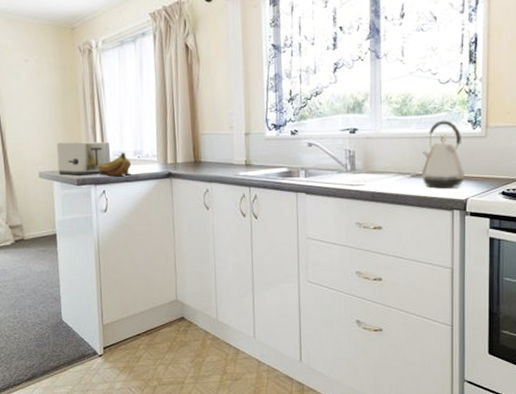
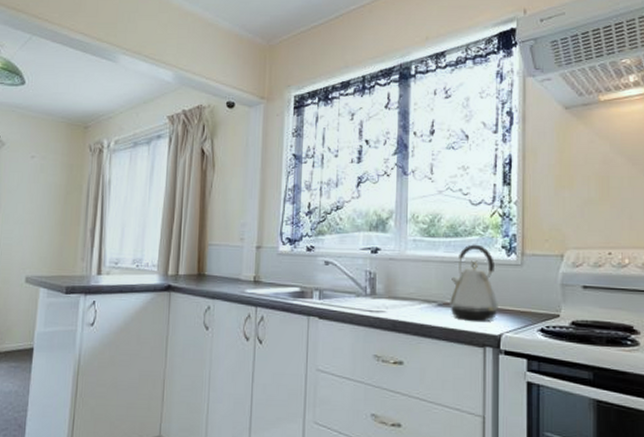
toaster: present [56,141,111,177] -> none [47,245,108,284]
fruit: present [96,152,132,177] -> none [90,259,129,287]

